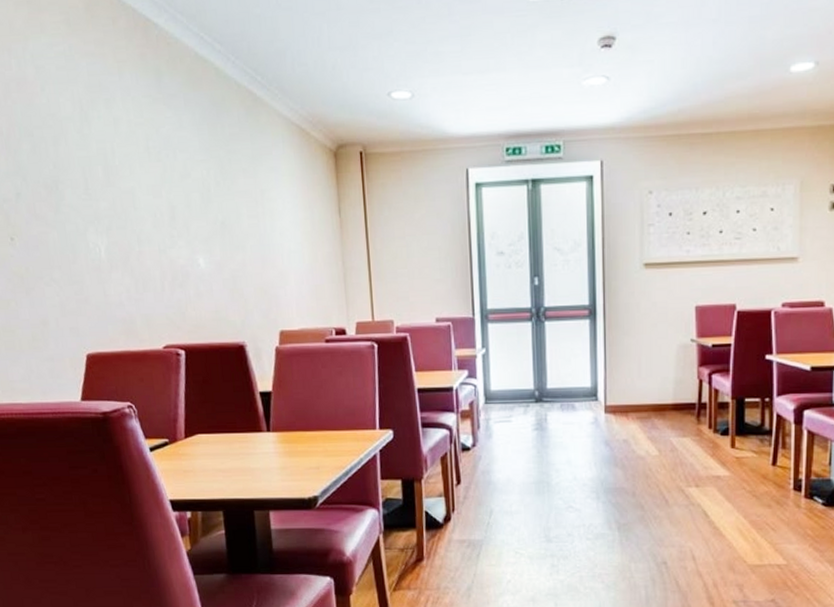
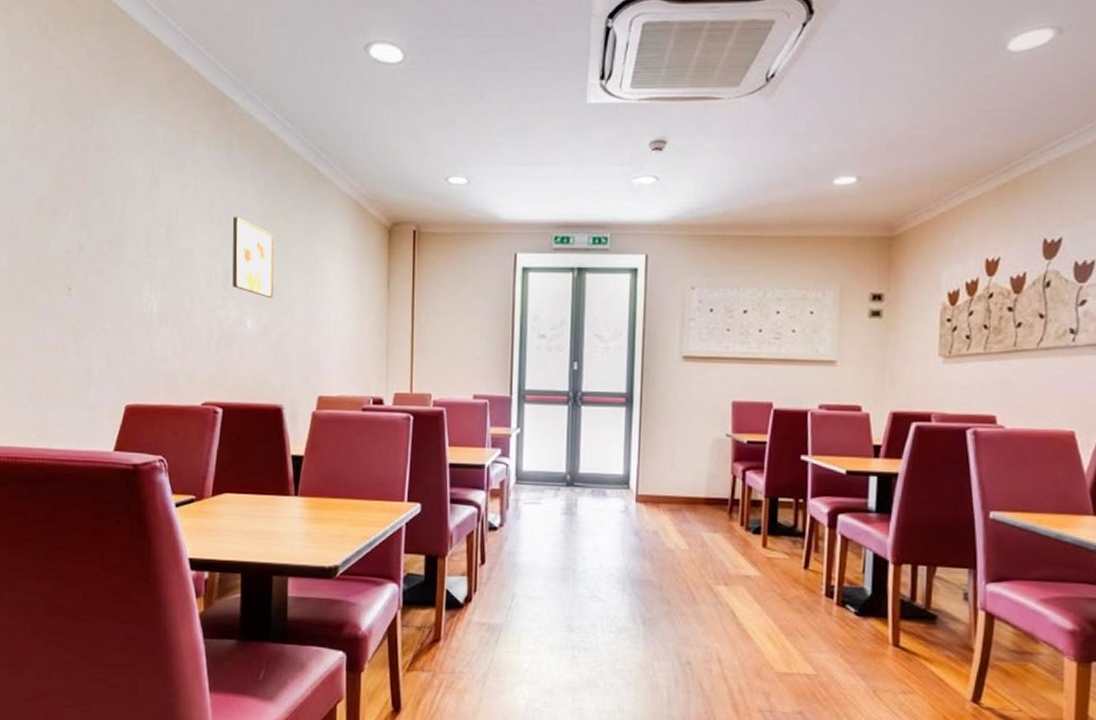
wall art: none [171,150,223,234] -> present [232,216,274,299]

